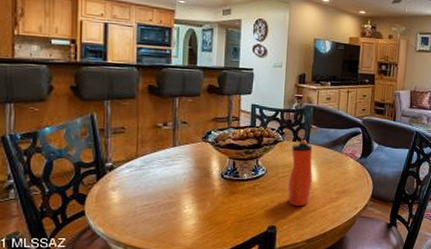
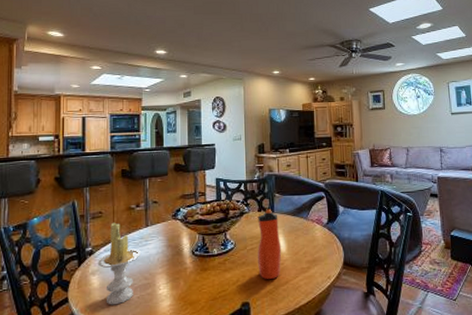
candle: none [119,139,166,221] -> present [98,222,140,305]

